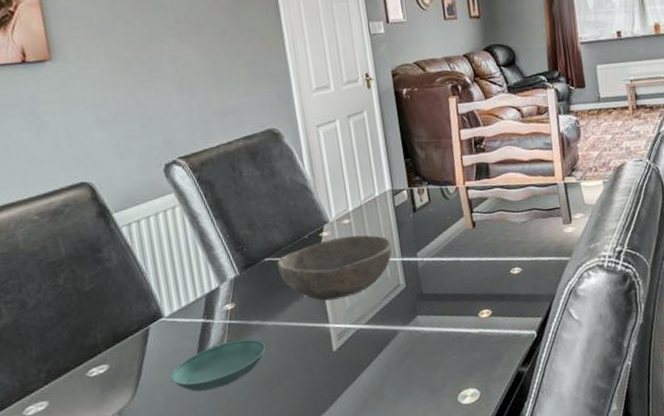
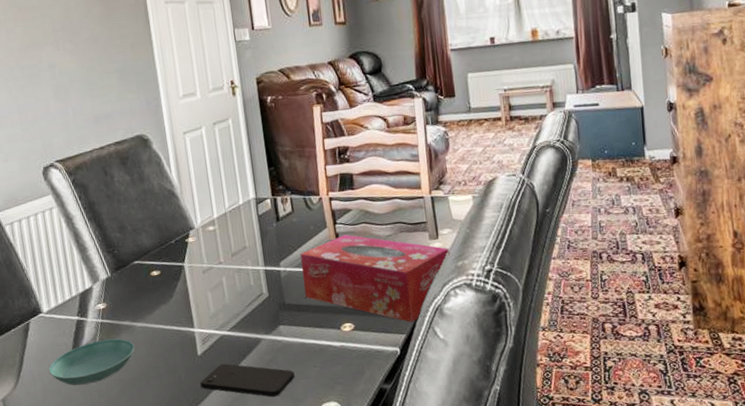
bowl: present [277,234,393,301] -> none [145,242,256,306]
smartphone: none [336,357,433,388] -> present [200,363,295,397]
tissue box: none [437,222,583,305] -> present [300,234,450,322]

